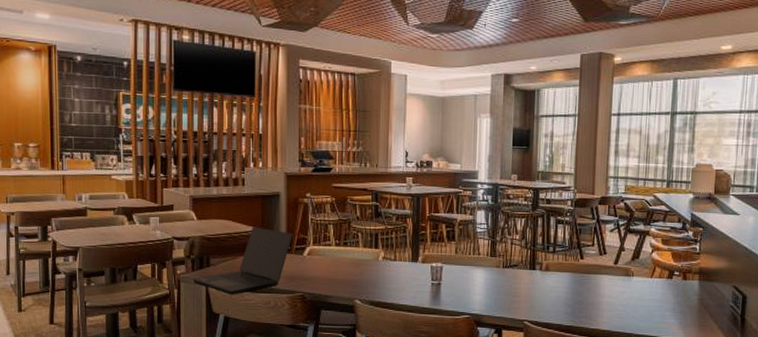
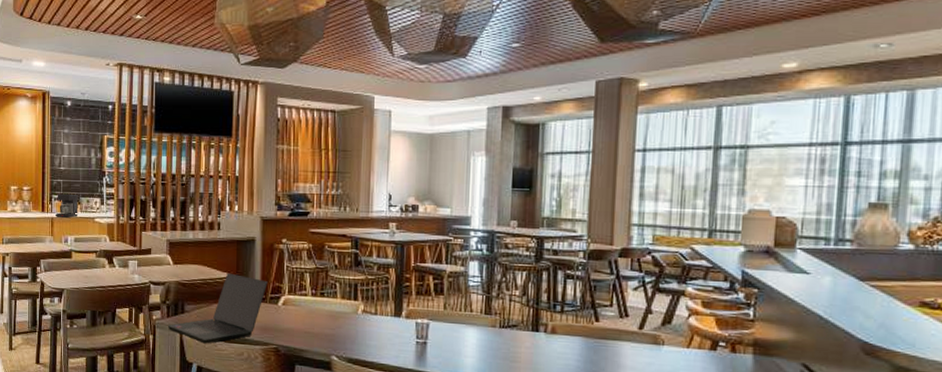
coffee maker: none [67,150,93,175] -> present [56,193,79,218]

